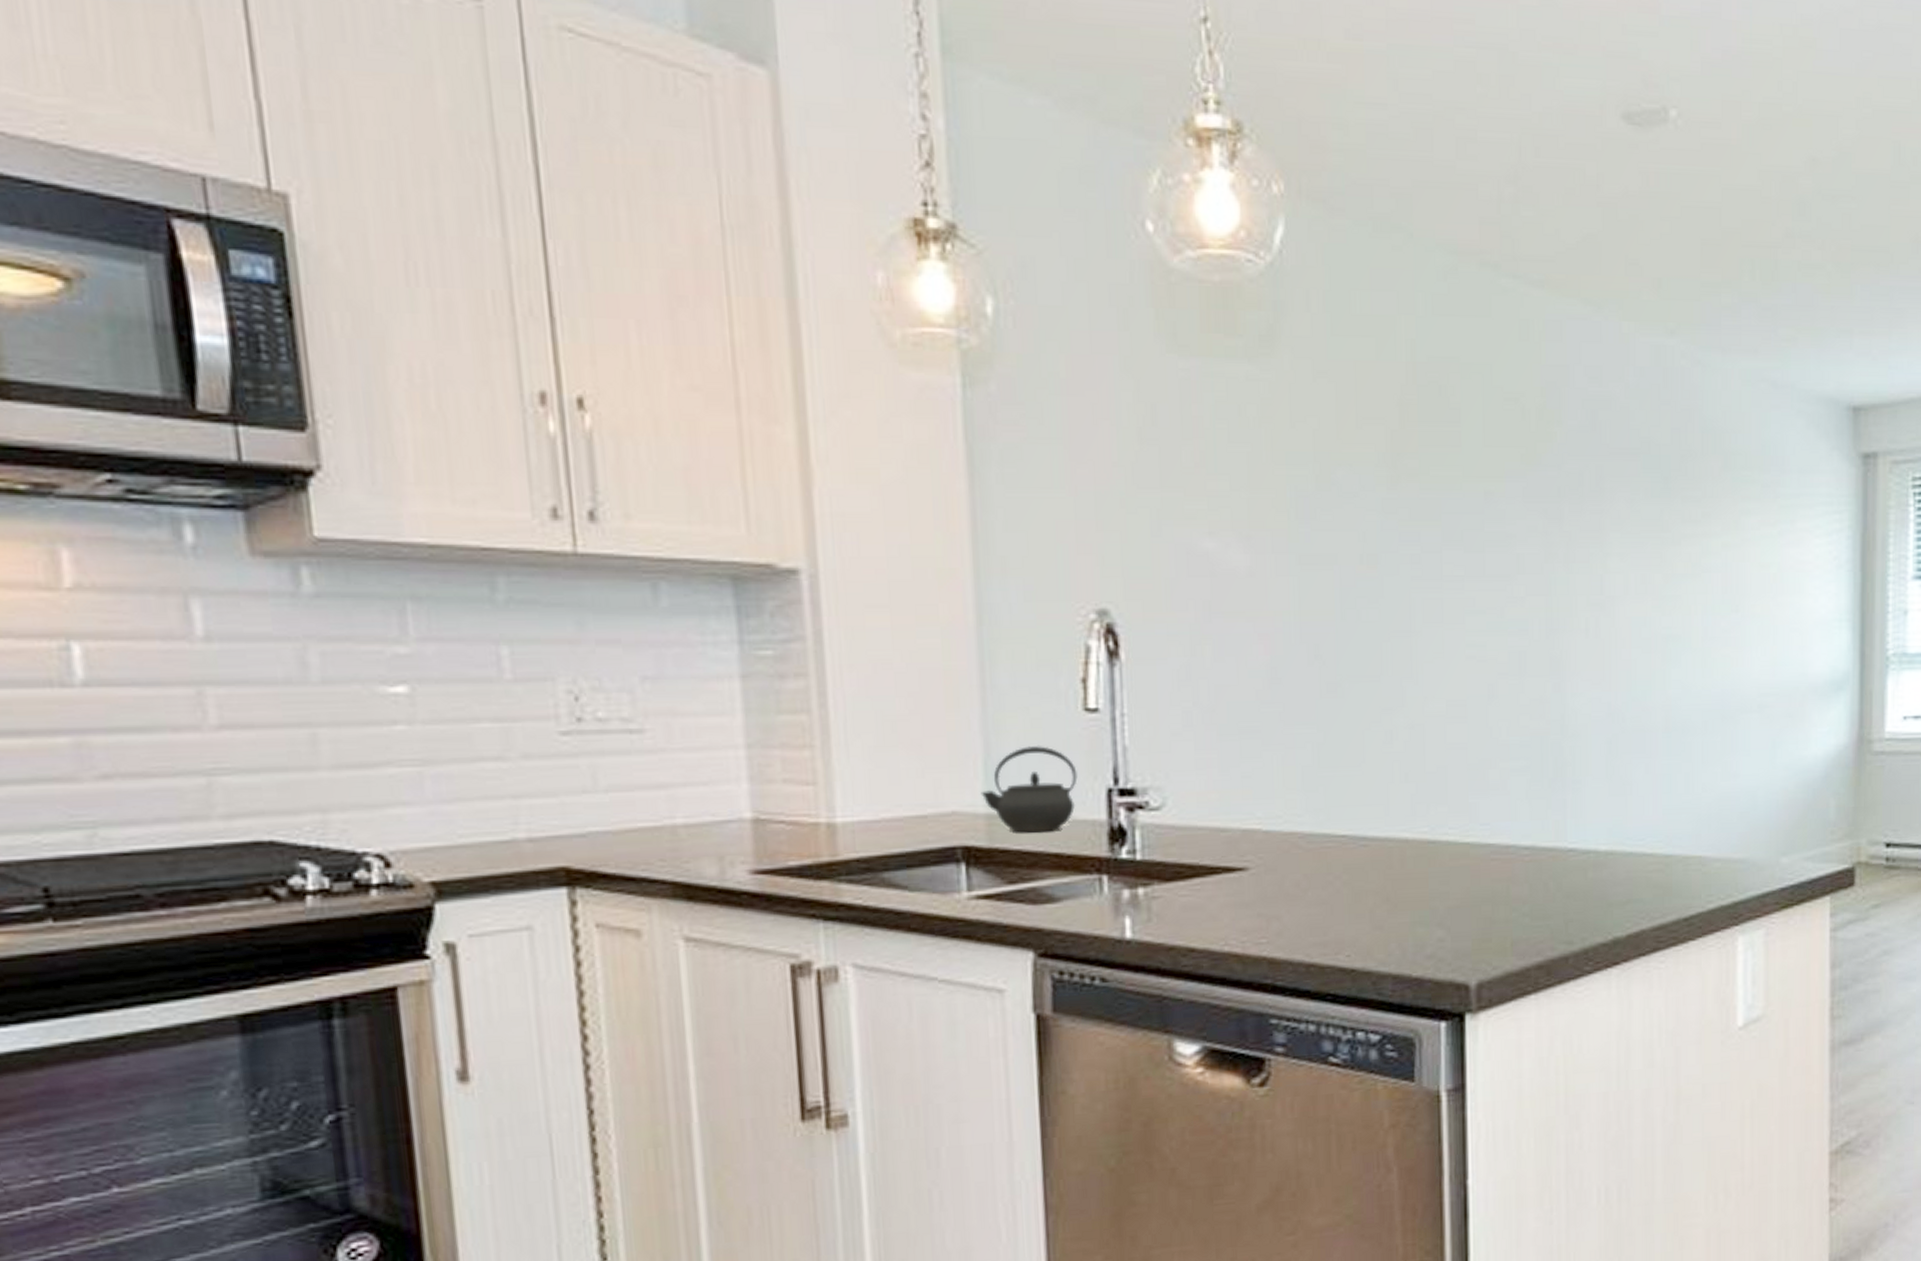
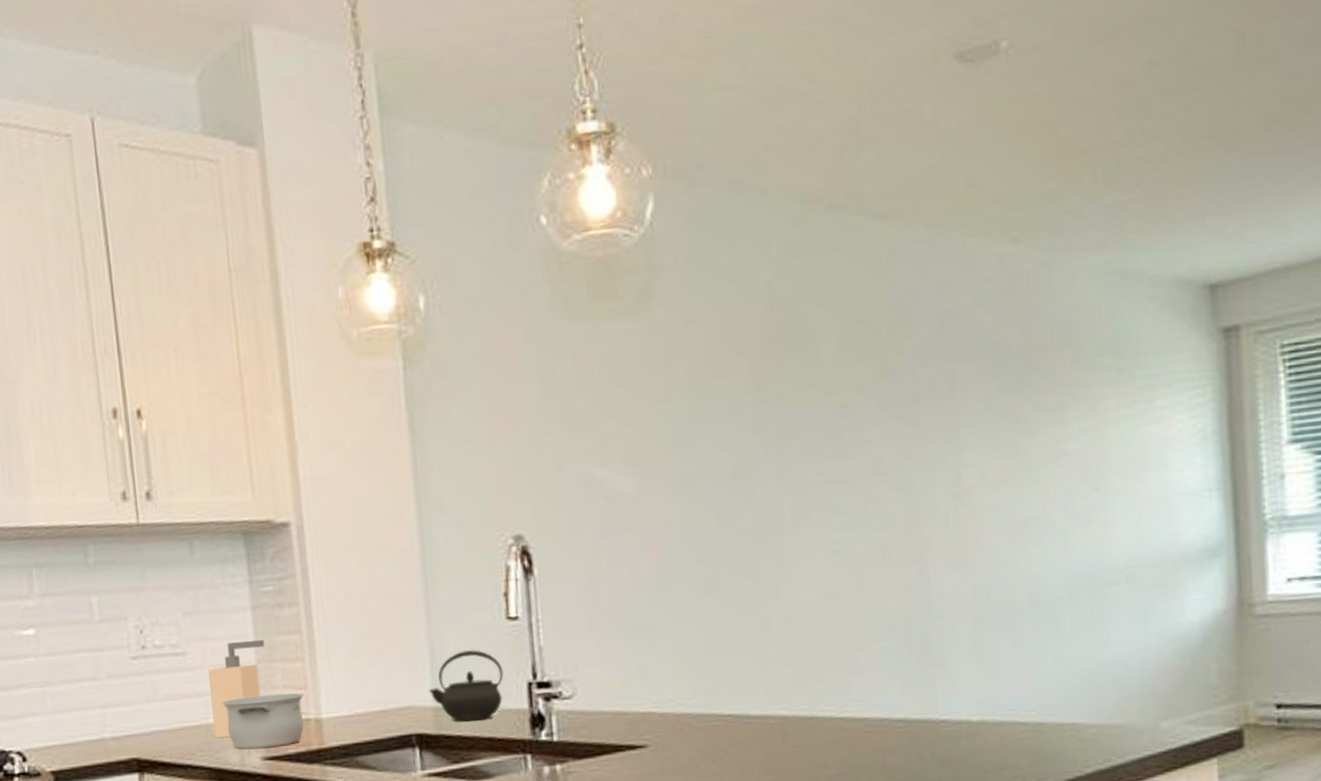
soap dispenser: none [676,718,759,844] -> present [208,639,265,739]
cooking pot: none [694,789,813,860] -> present [221,693,305,749]

